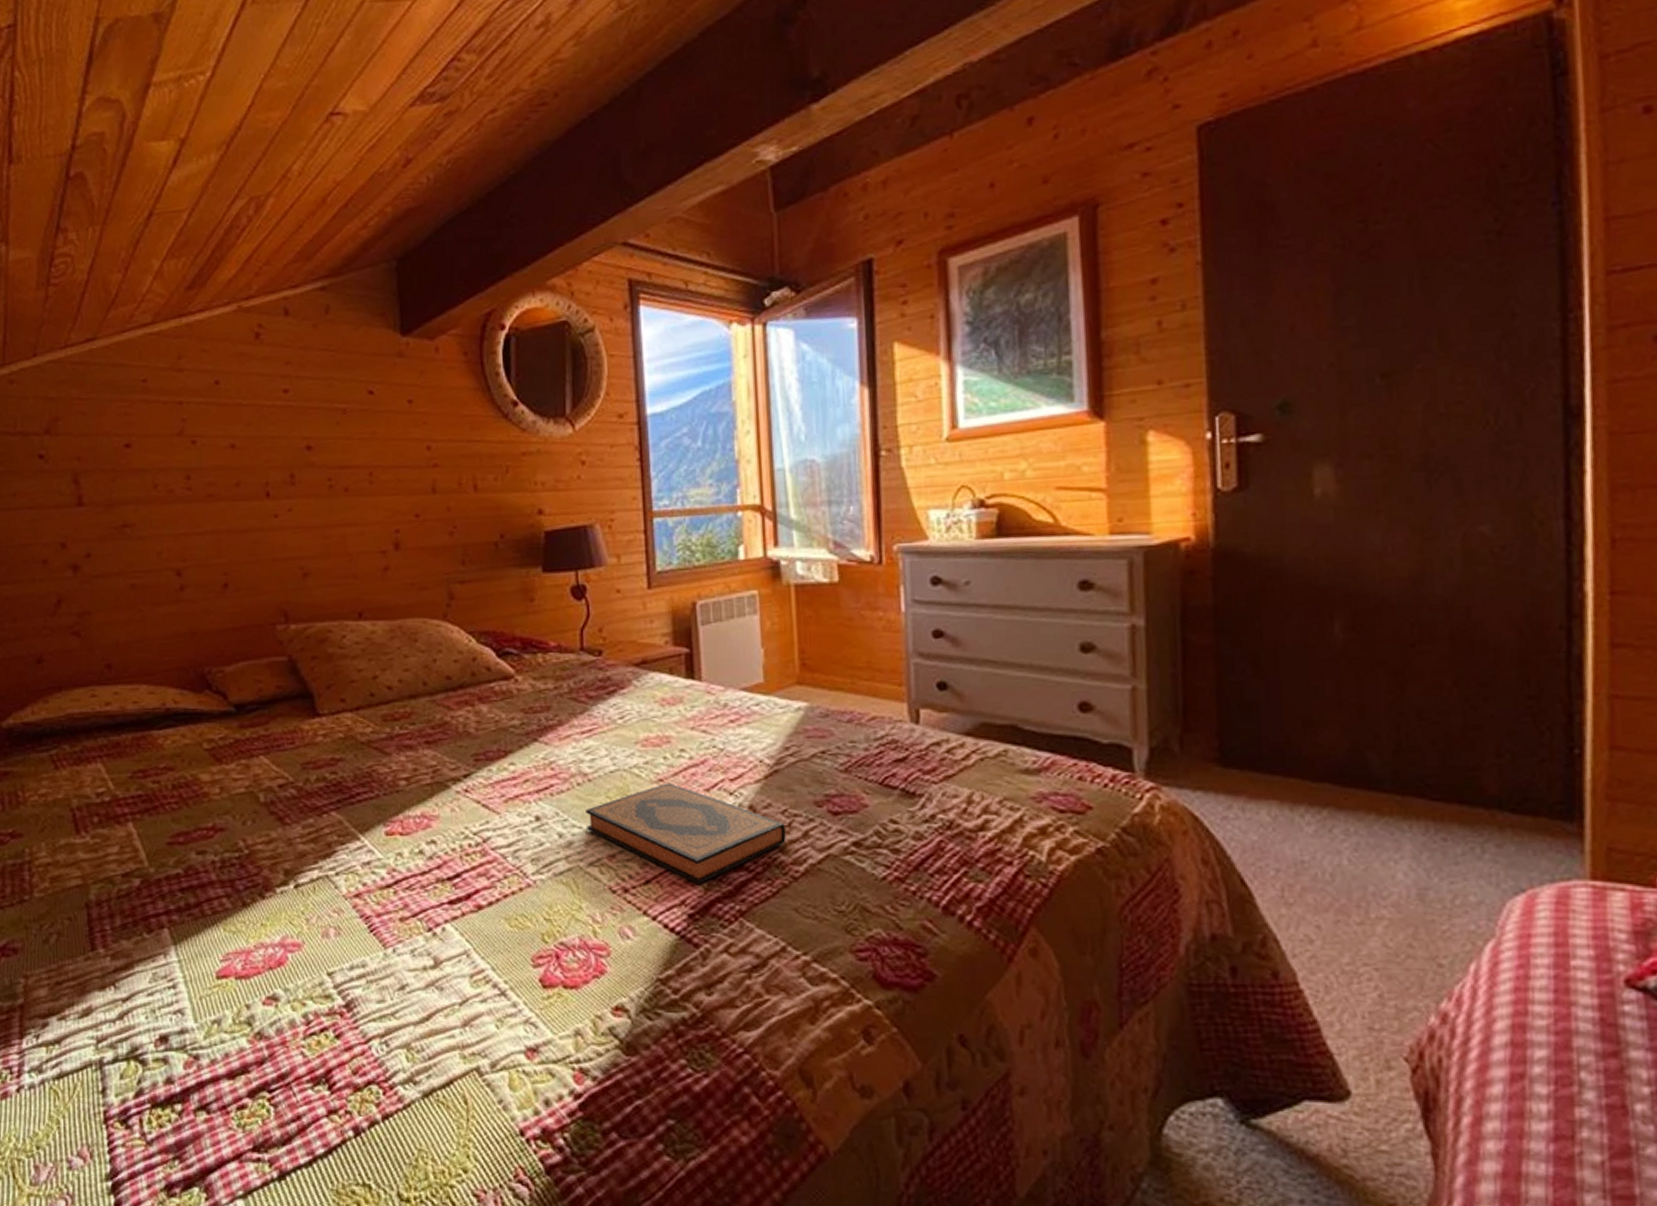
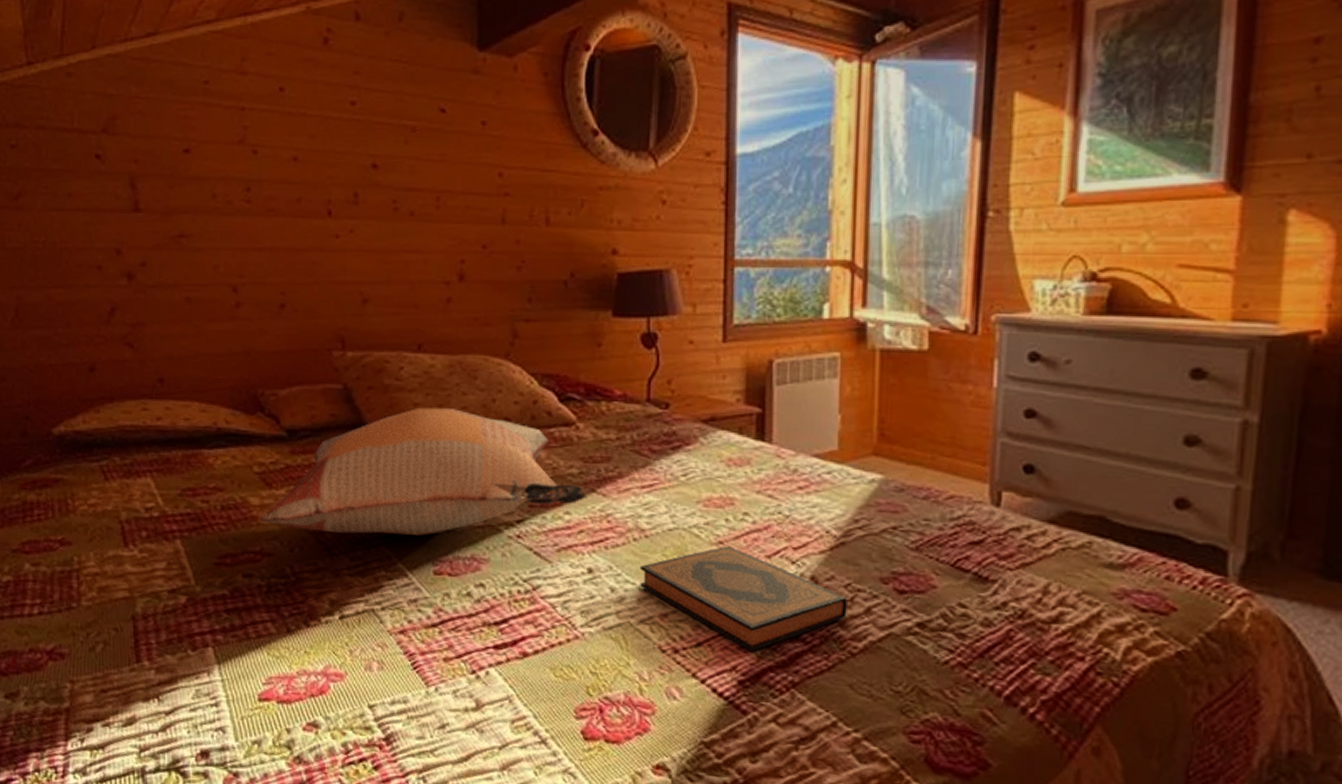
decorative pillow: none [211,671,529,802] -> present [260,407,586,536]

